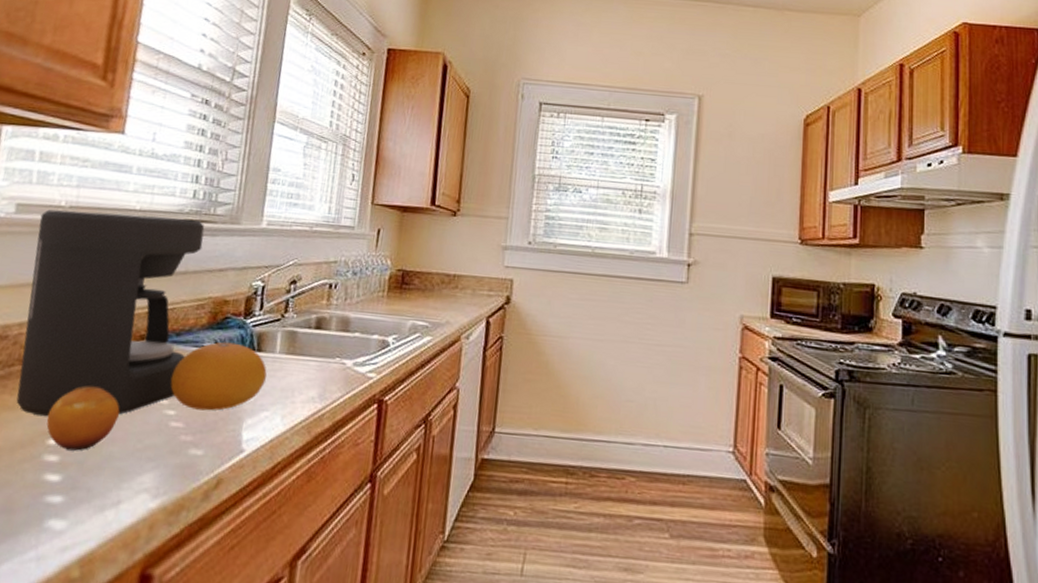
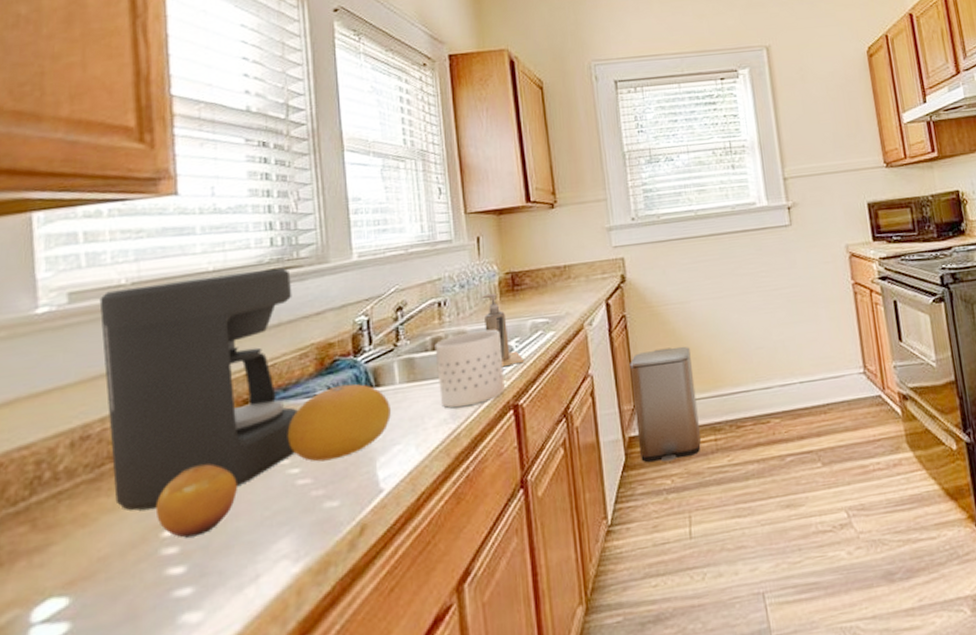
mug: none [313,319,381,390] -> present [435,329,505,408]
soap dispenser: none [367,285,398,361] -> present [481,292,525,368]
pedal bin: none [489,377,559,494] -> present [630,346,701,463]

